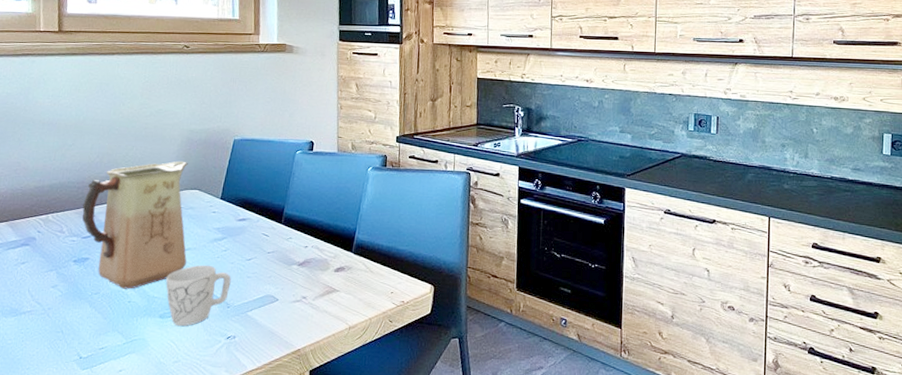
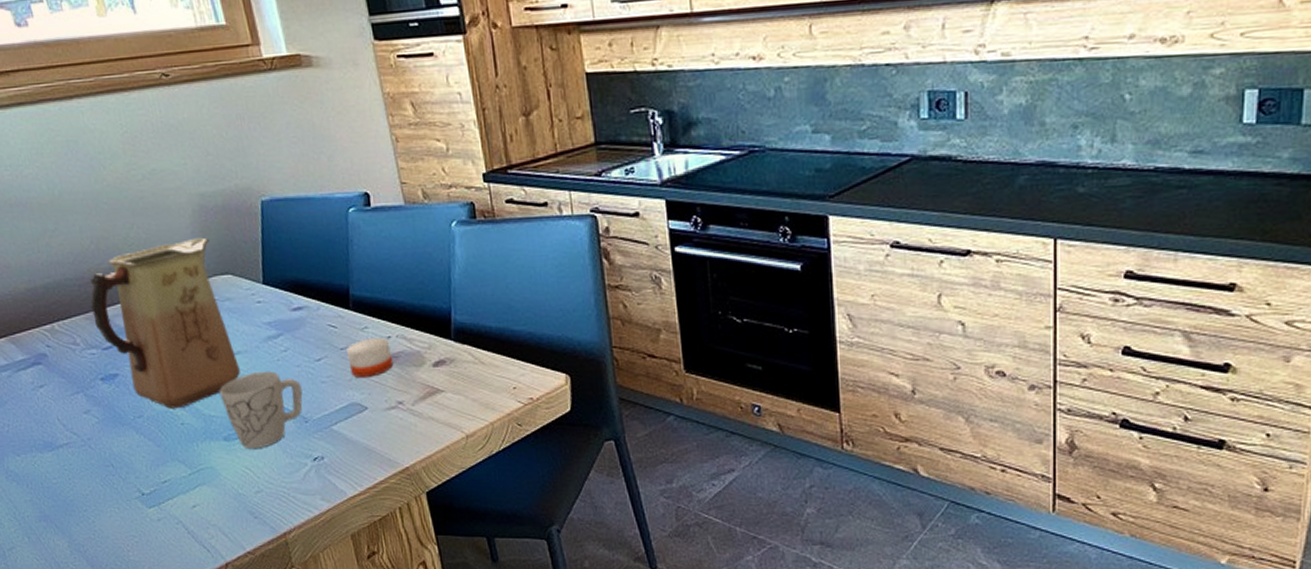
candle: none [271,246,306,276] -> present [347,338,394,377]

